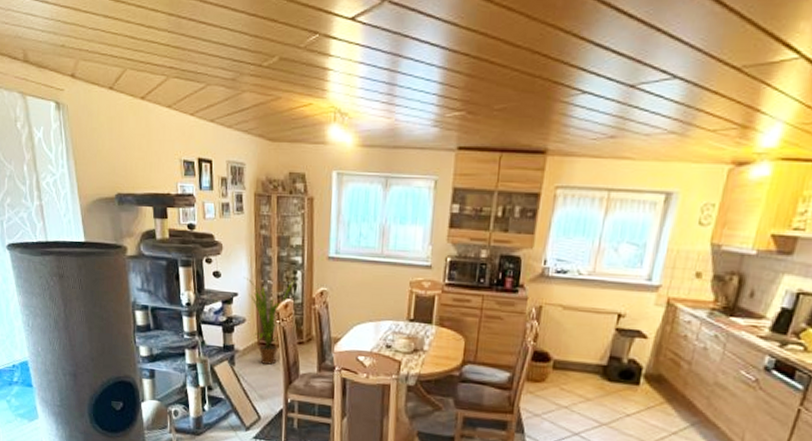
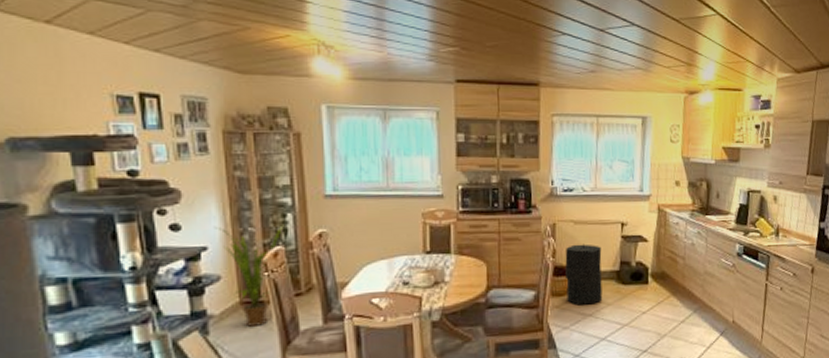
trash can: none [542,330,590,397] -> present [564,244,603,305]

